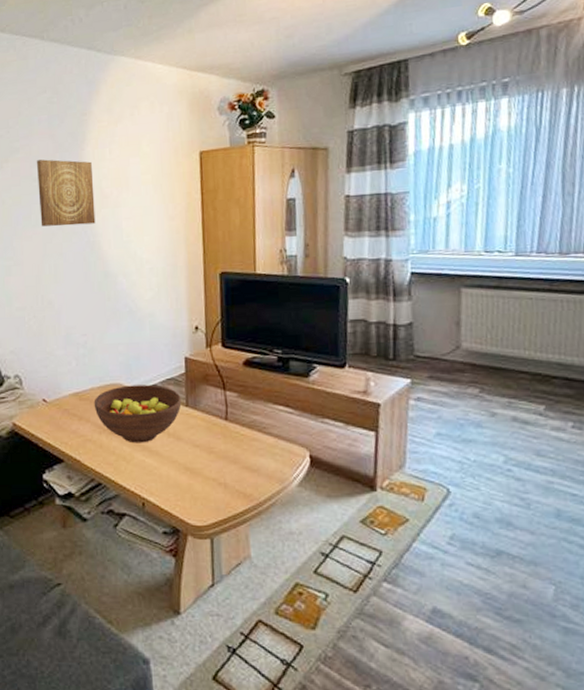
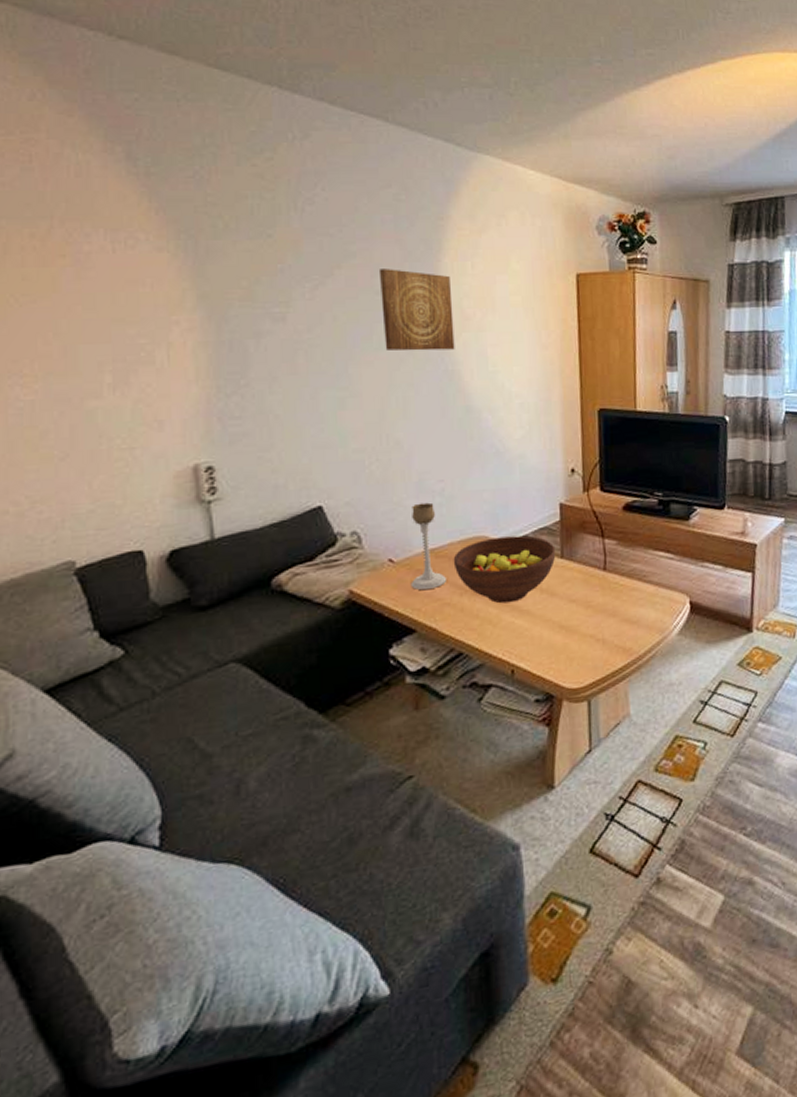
candle holder: none [59,353,88,427] -> present [410,502,446,590]

